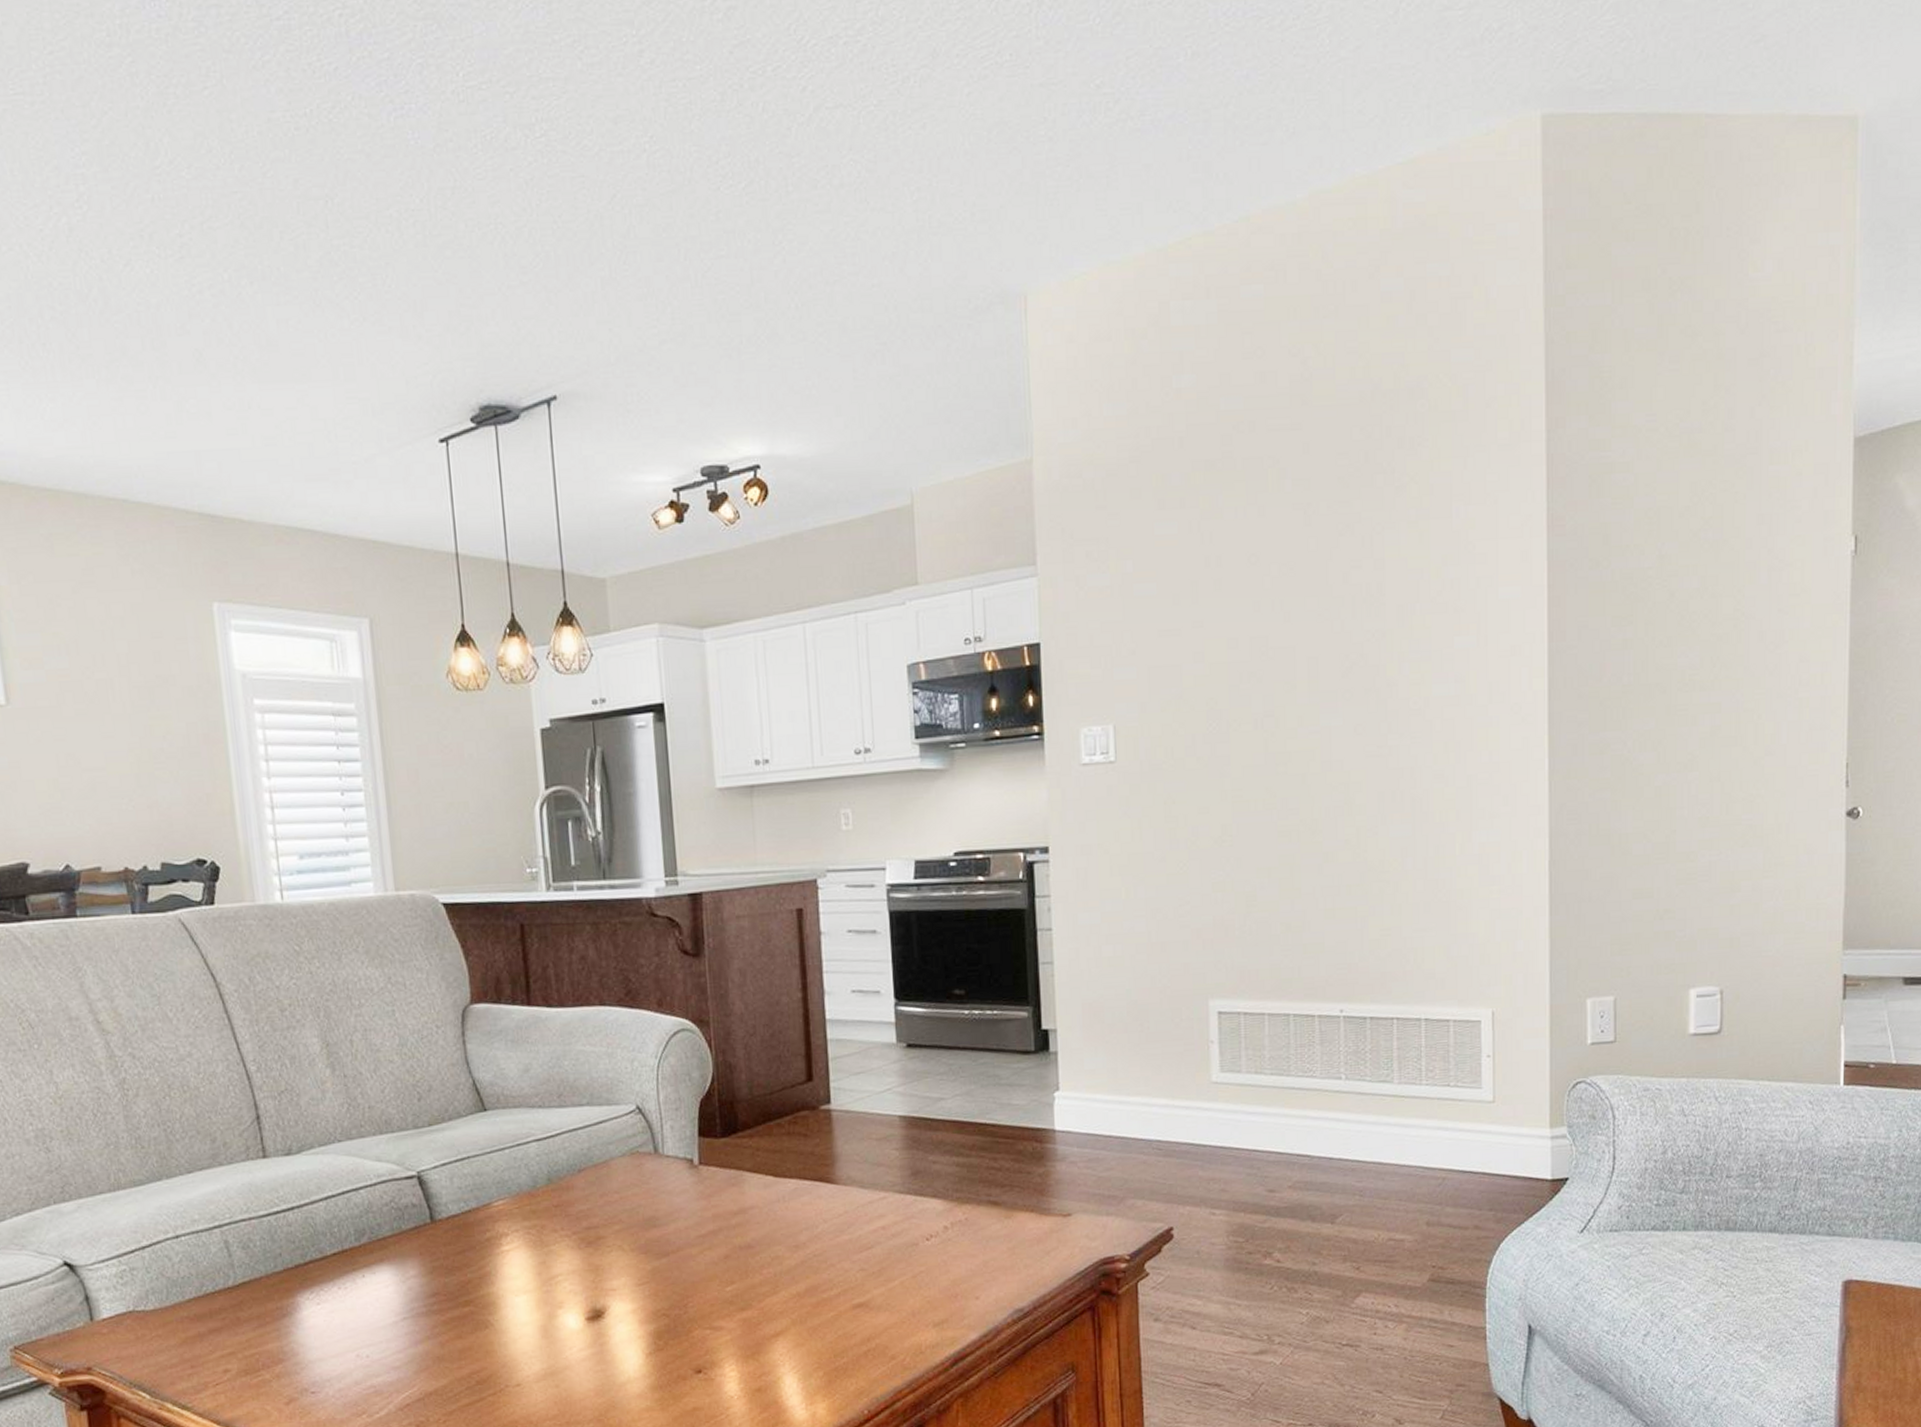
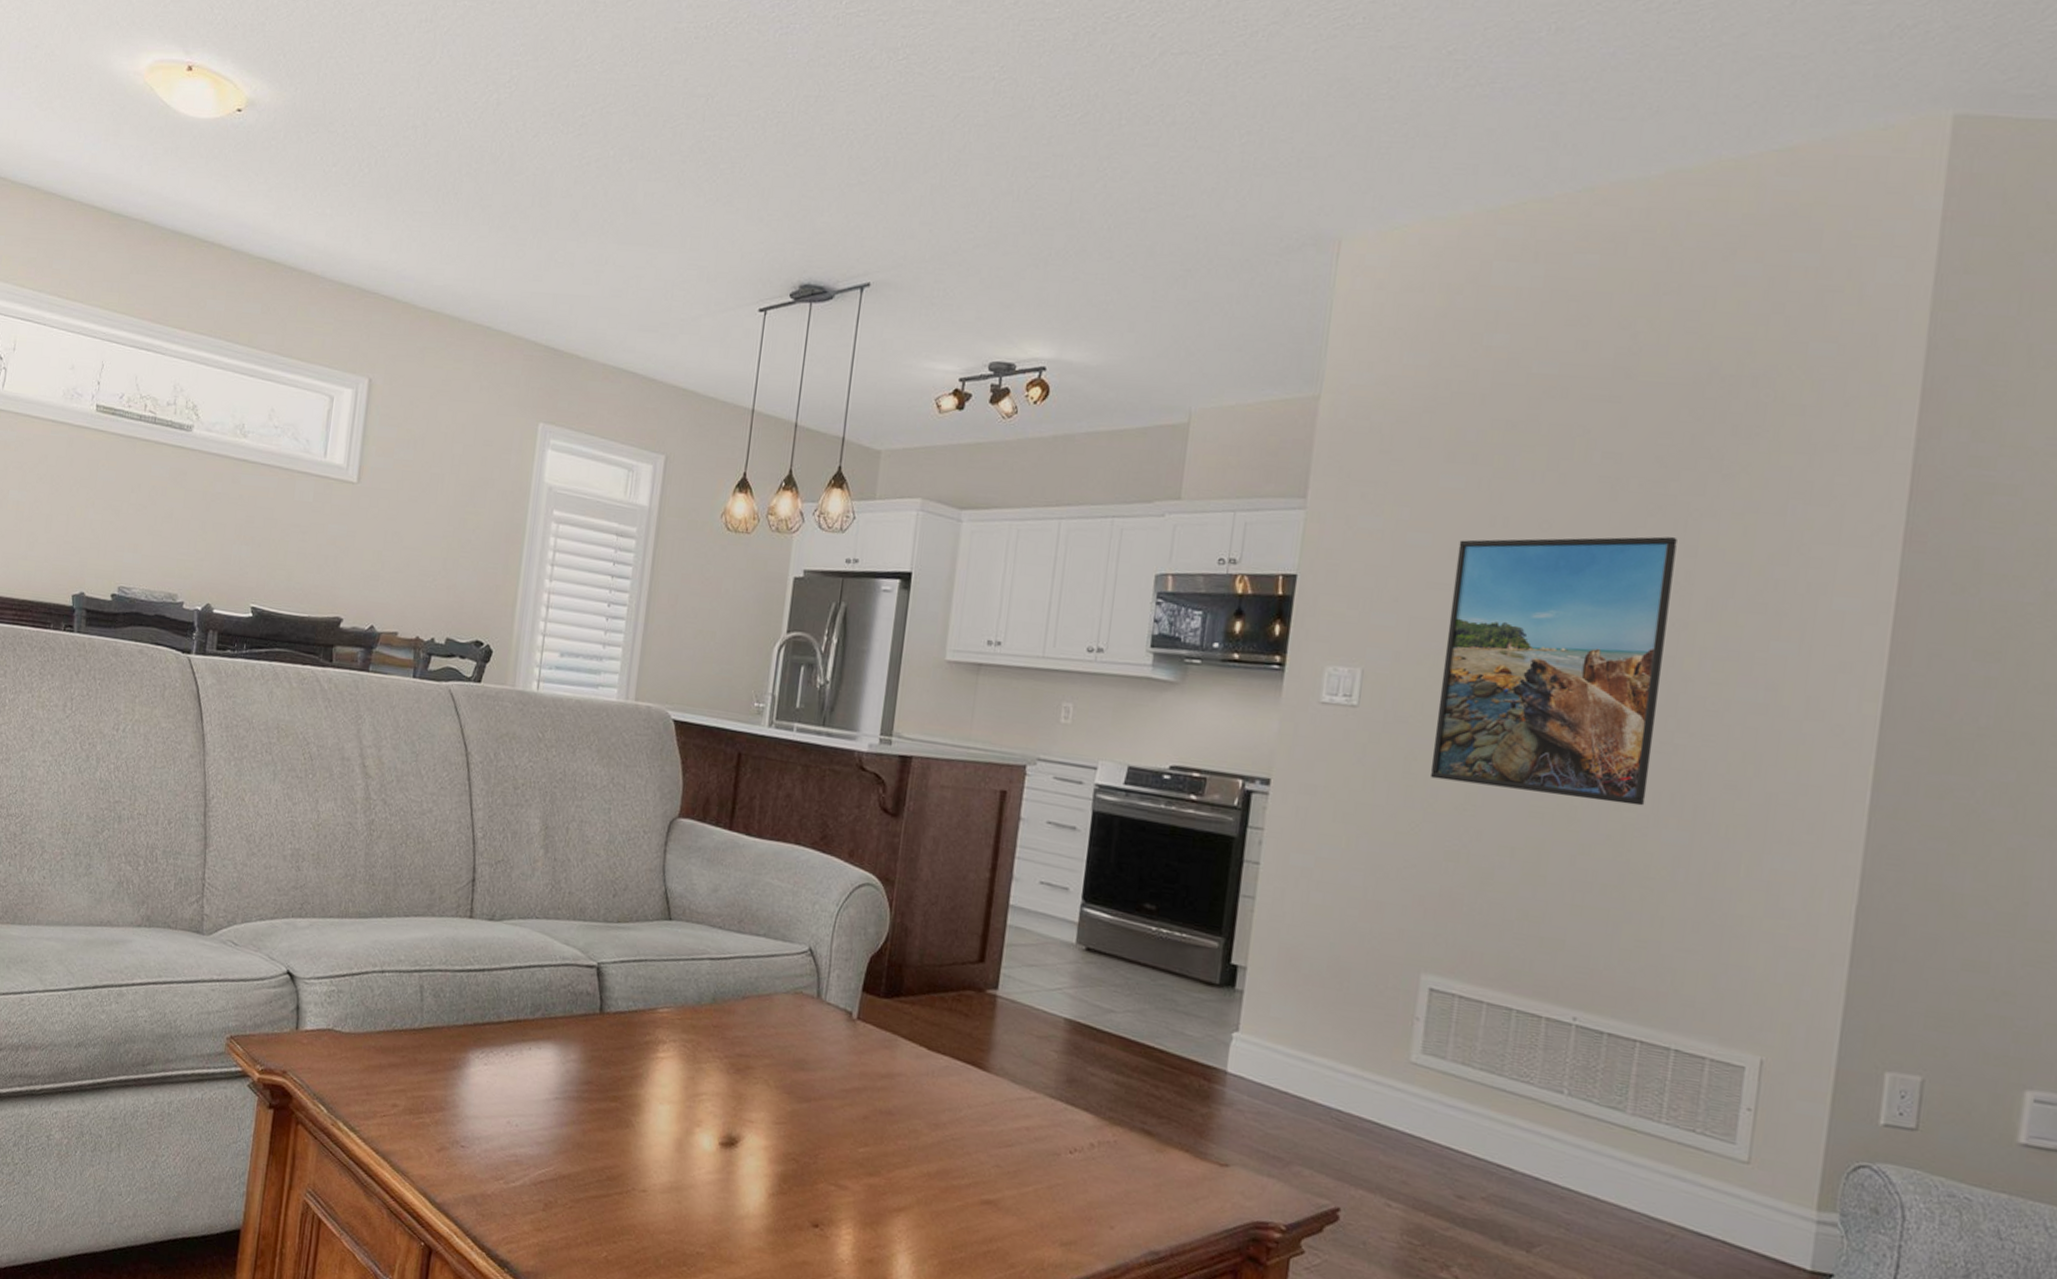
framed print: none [1181,553,1372,818] -> present [1430,536,1677,806]

